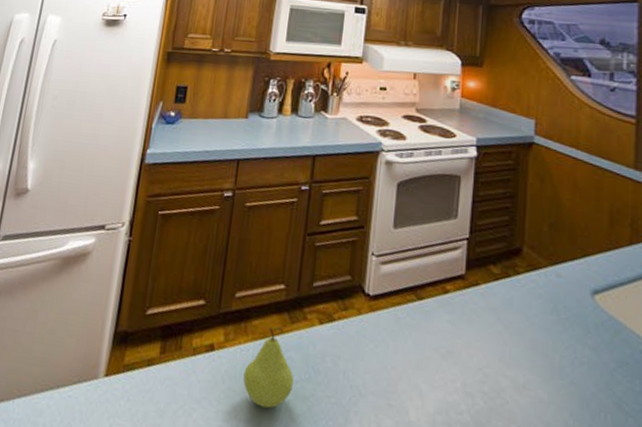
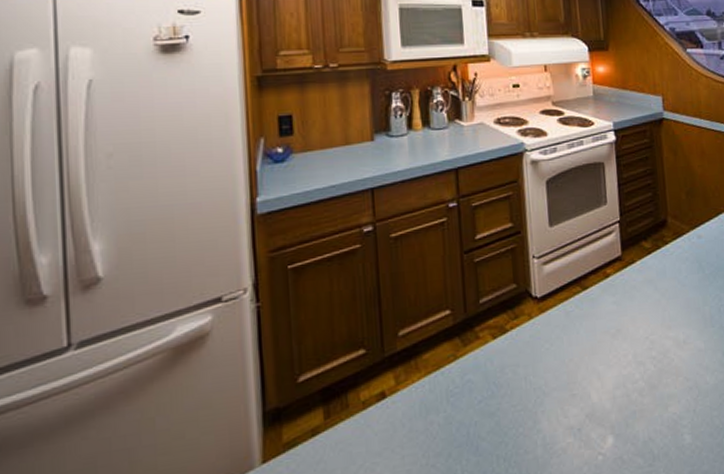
fruit: present [243,327,294,409] -> none [423,356,477,438]

